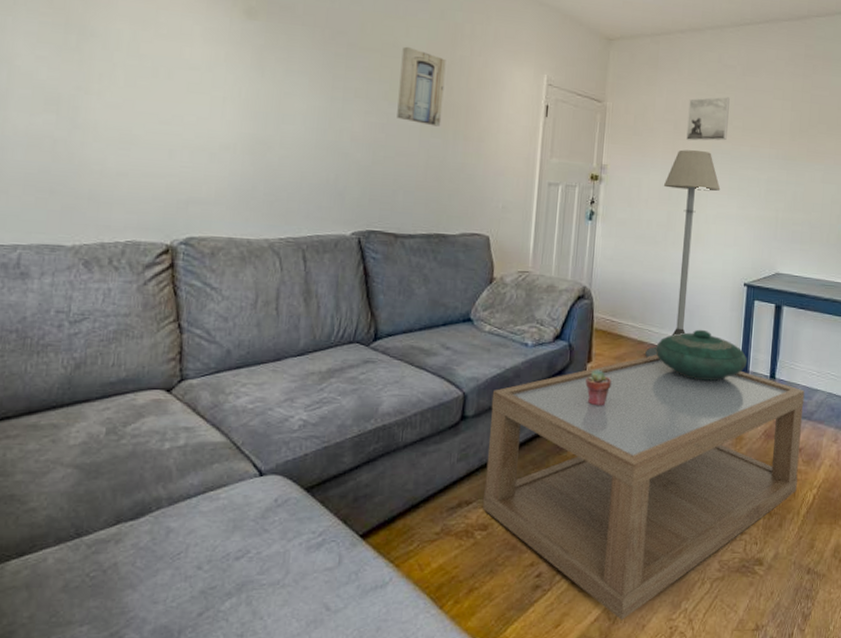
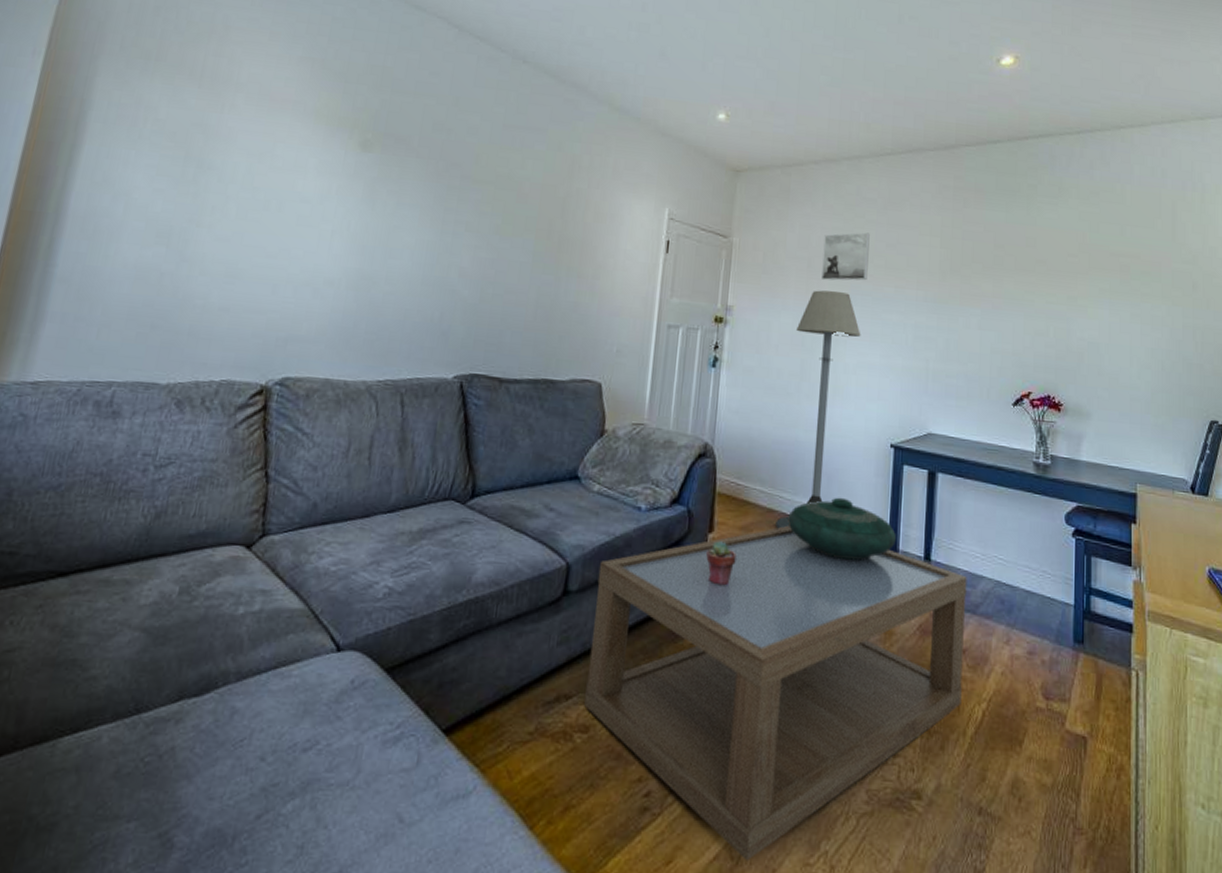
wall art: present [397,46,446,127] -> none [508,178,562,263]

